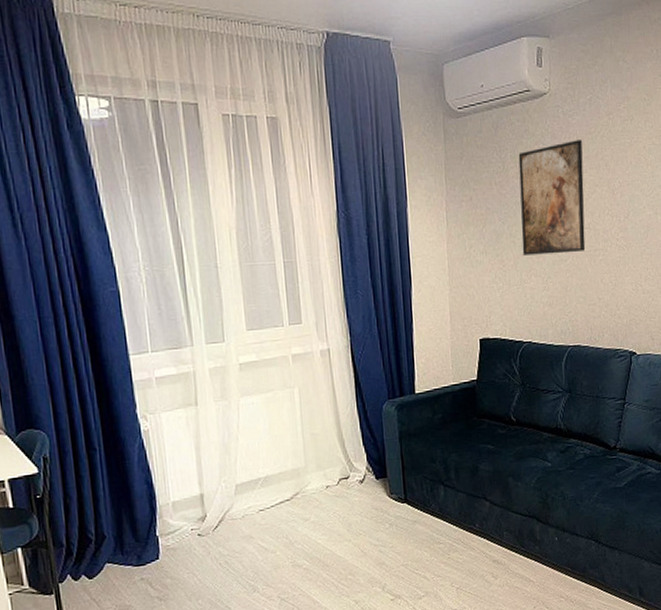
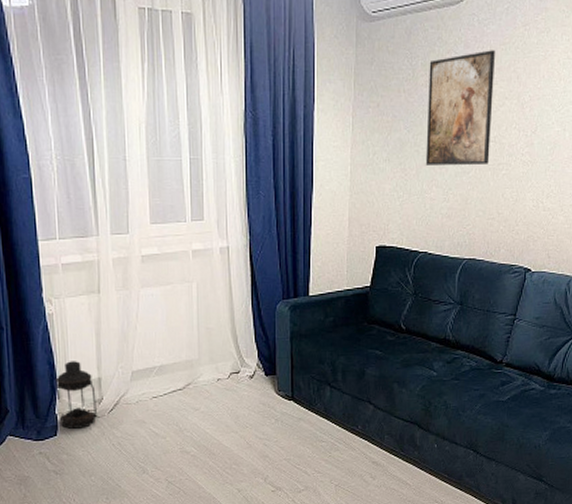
lantern: none [154,478,201,551] -> present [55,361,97,429]

